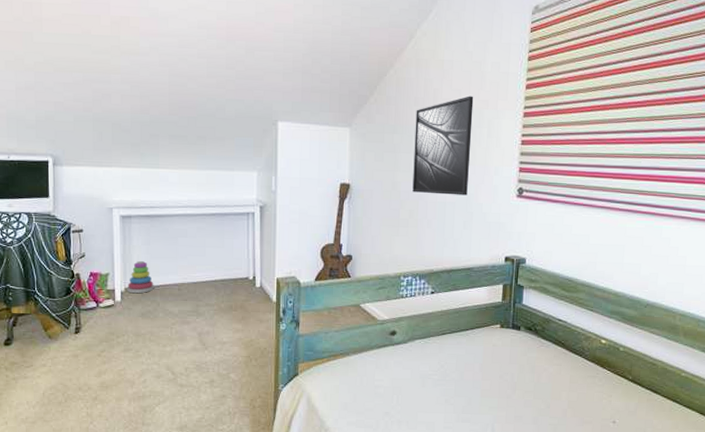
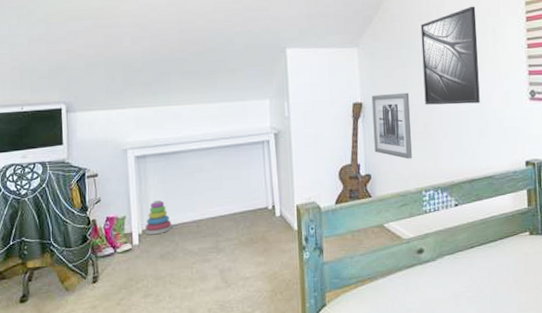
wall art: none [358,177,398,244] -> present [371,92,413,159]

